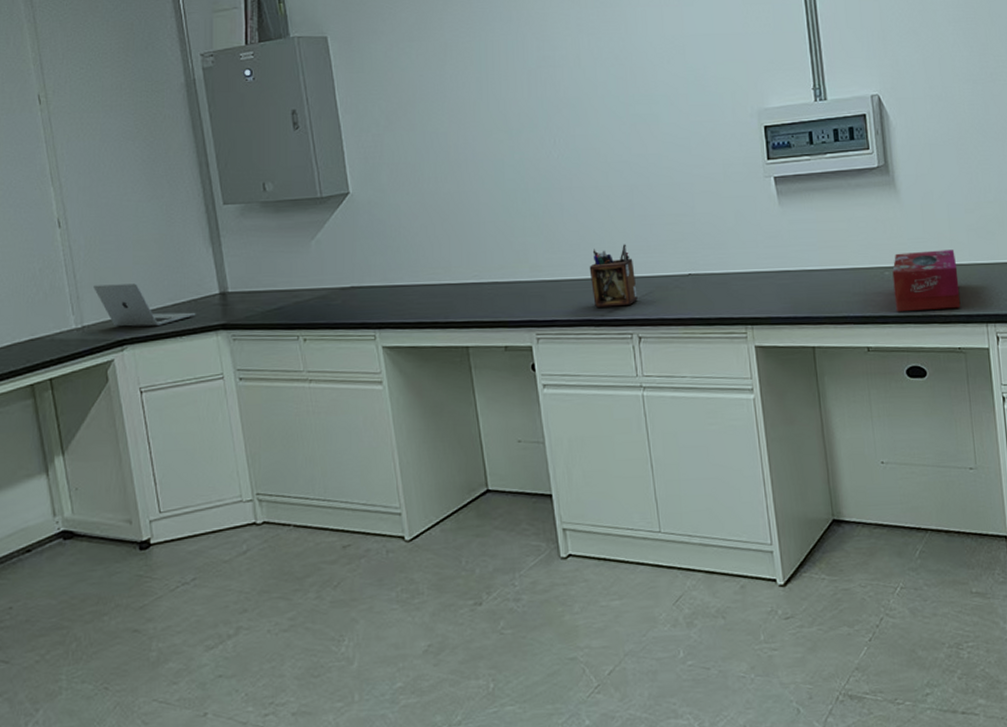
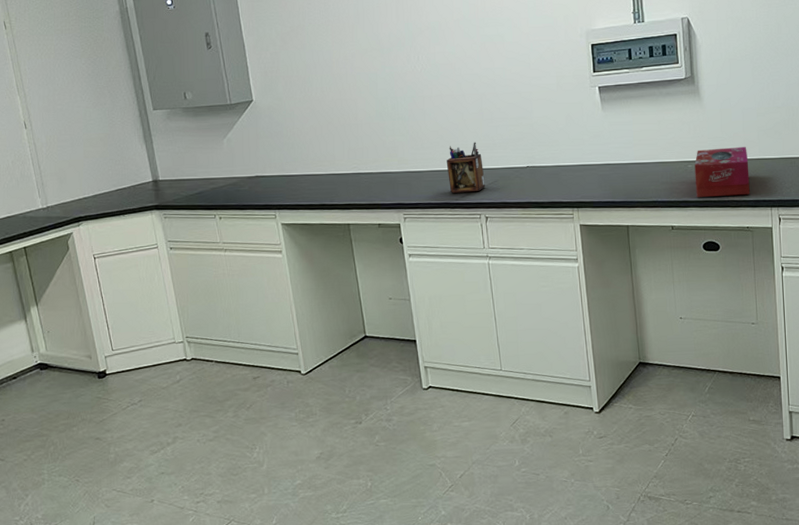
laptop: present [94,283,196,327] -> none [54,173,135,207]

